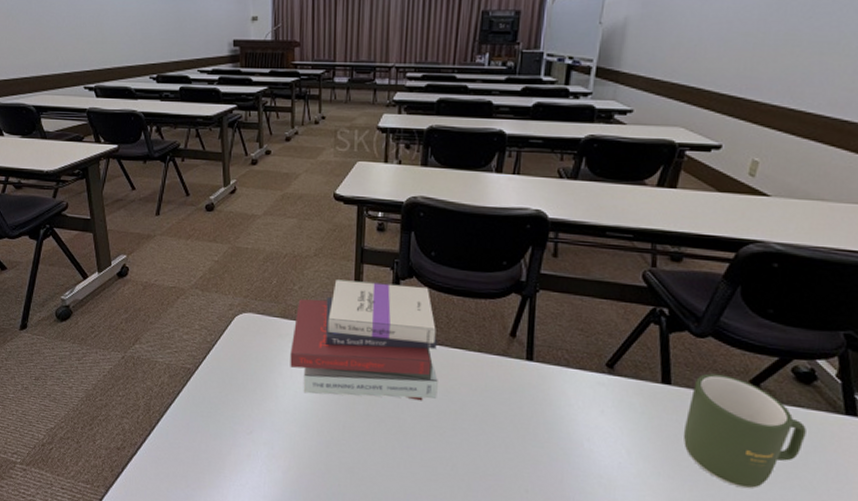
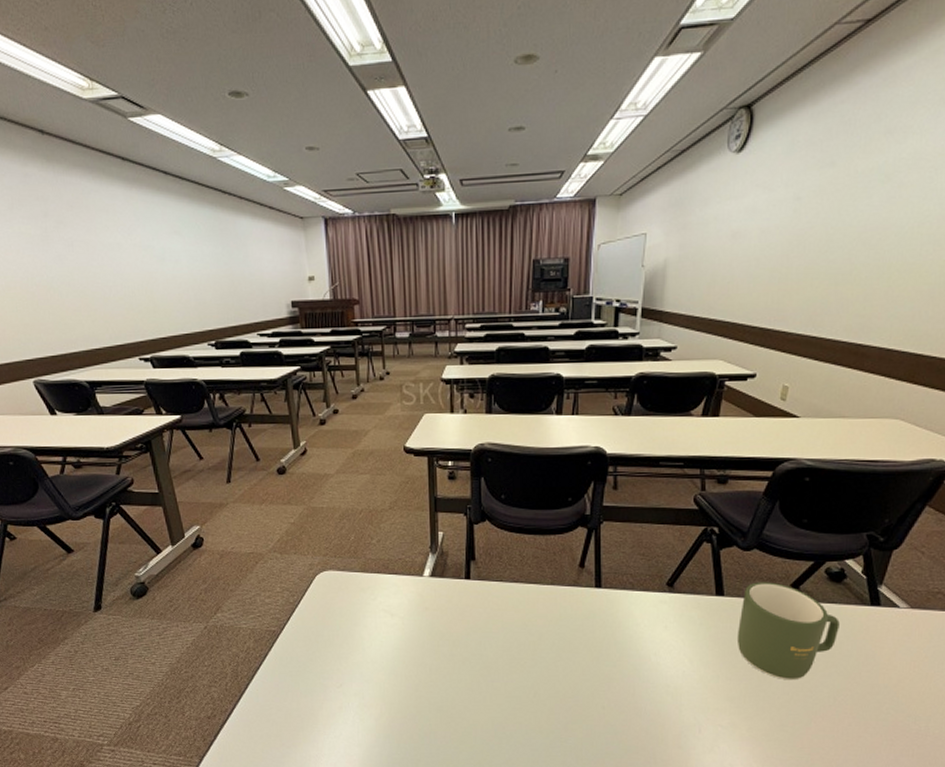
books: present [290,279,438,401] -> none [373,528,516,642]

